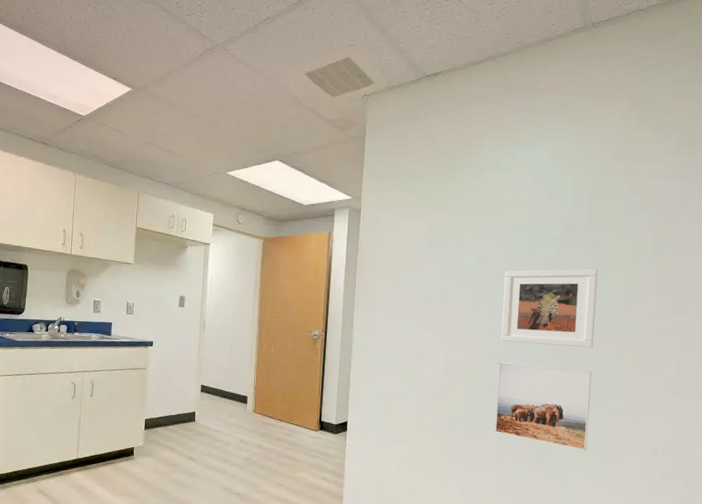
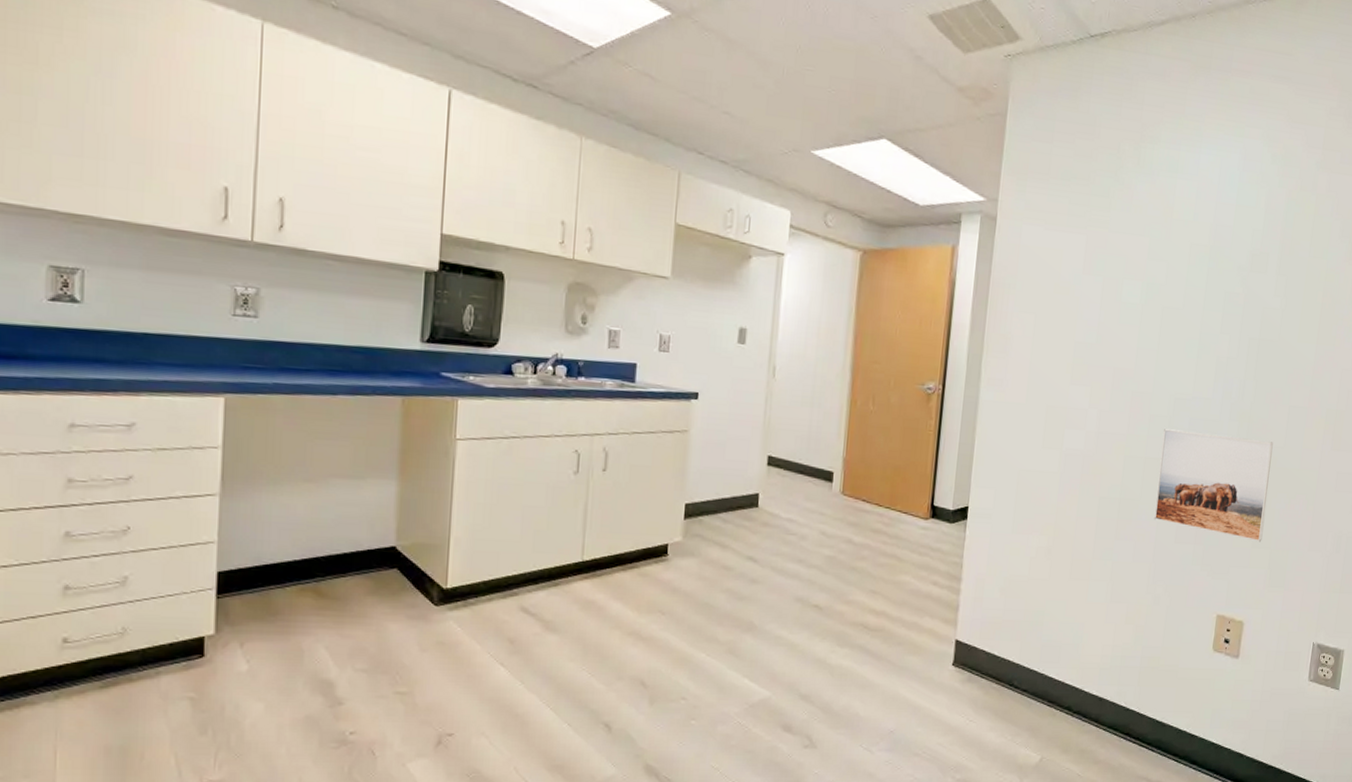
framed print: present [501,269,598,347] -> none [1168,309,1289,412]

